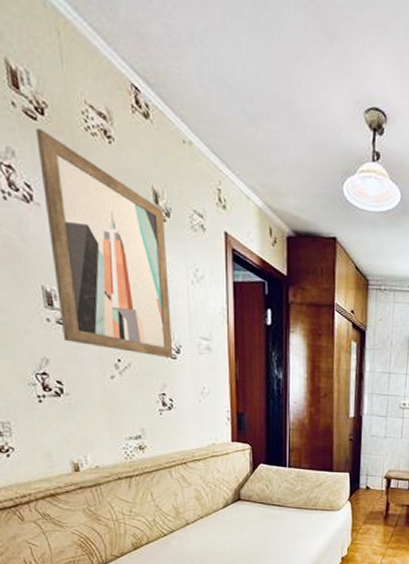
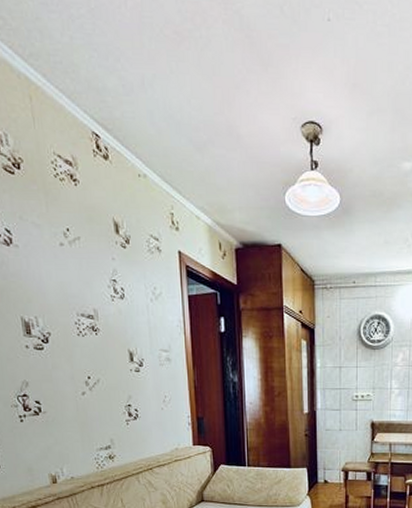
wall art: present [36,128,173,359] -> none [13,181,137,372]

